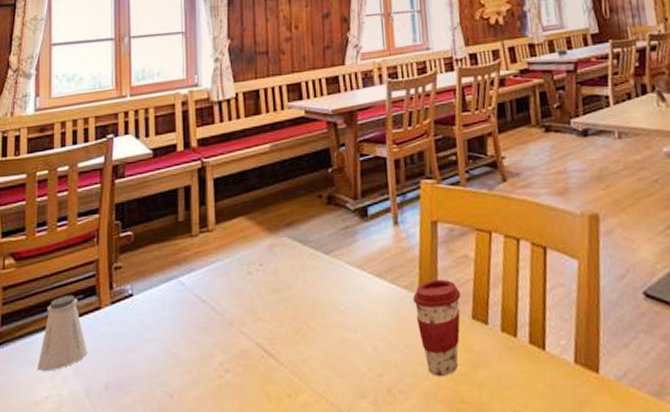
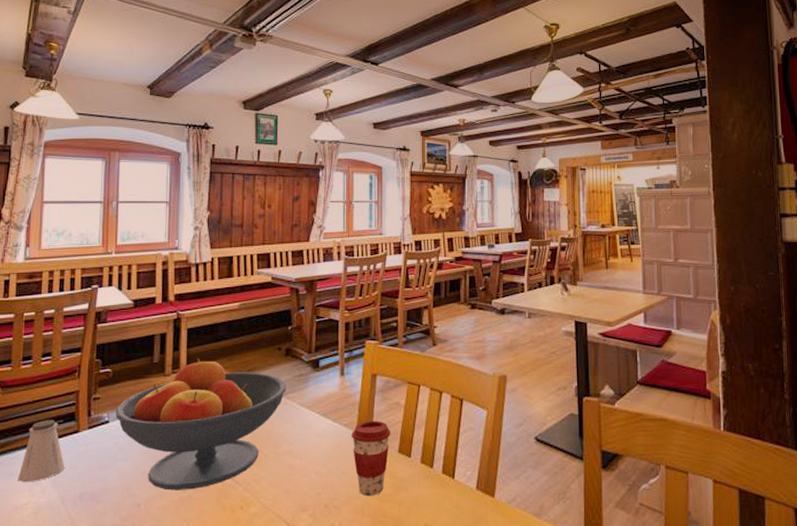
fruit bowl: none [140,213,331,376] -> present [116,358,286,490]

